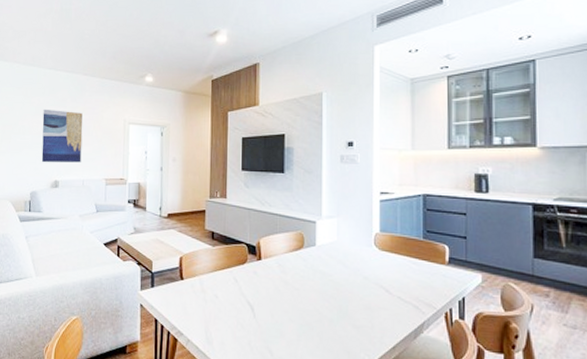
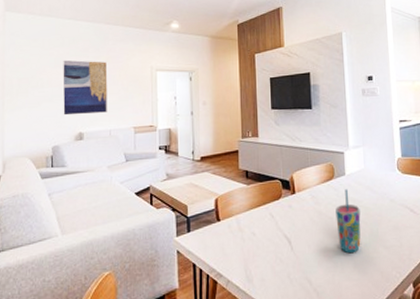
cup: none [303,261,330,329] -> present [335,189,361,254]

